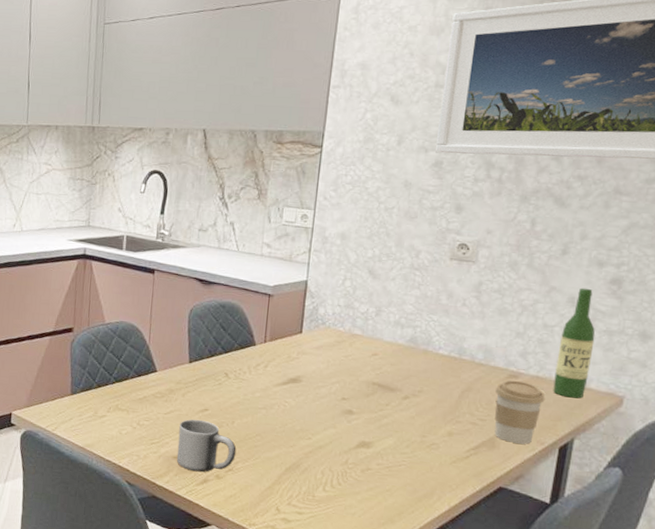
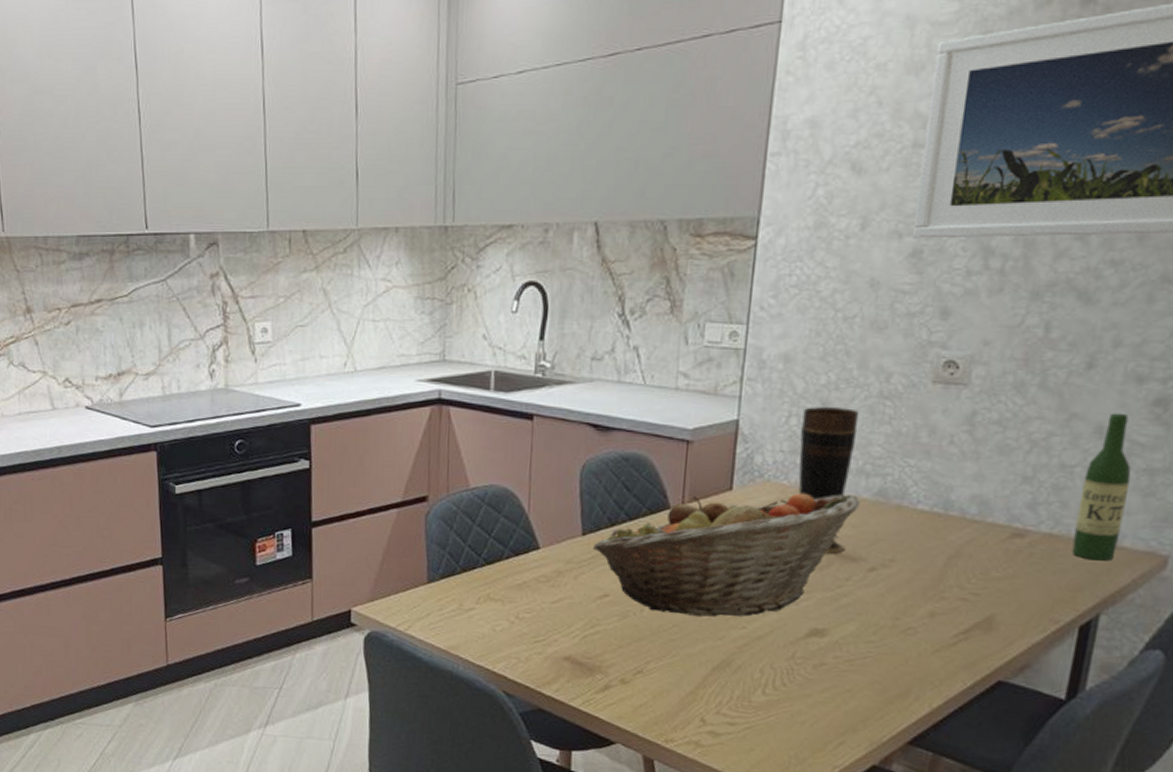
mug: present [176,419,237,472] -> none [568,608,647,677]
fruit basket: none [196,337,398,430] -> present [592,493,862,617]
vase: none [351,273,397,386] -> present [798,407,860,555]
coffee cup: present [494,380,545,444] -> none [991,540,1061,624]

